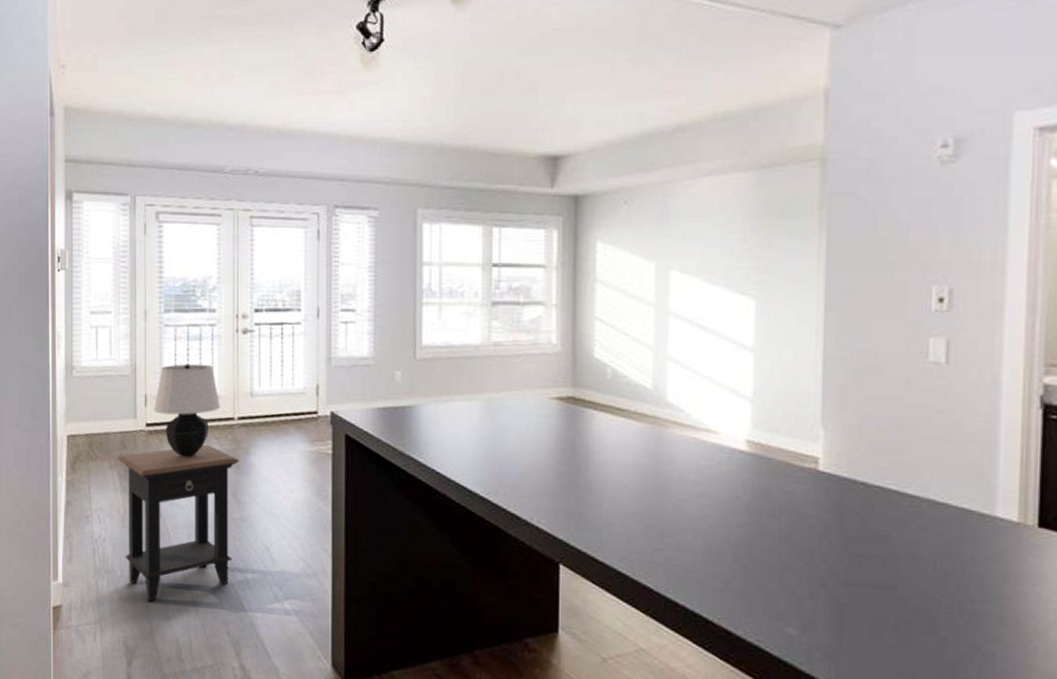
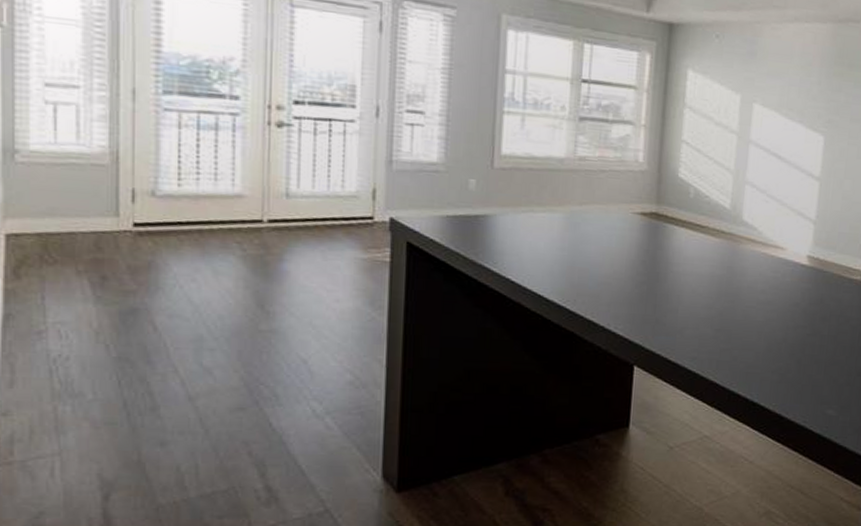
side table: present [117,444,239,603] -> none [88,249,269,428]
table lamp: present [153,363,221,457] -> none [145,155,244,262]

